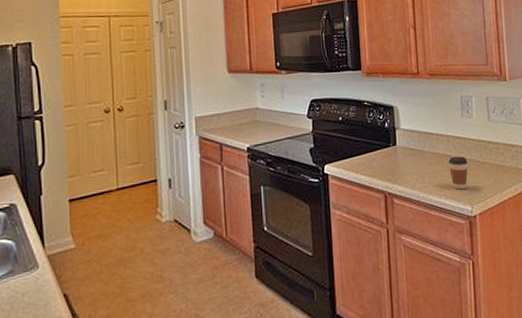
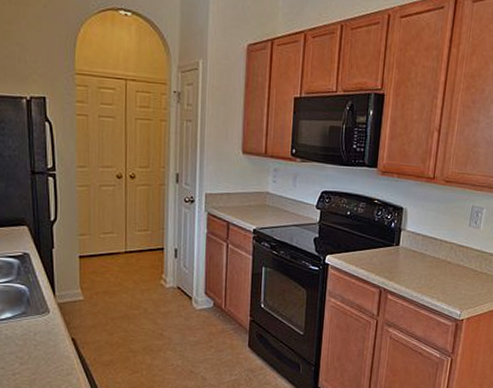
coffee cup: present [448,156,468,190] -> none [446,263,466,295]

